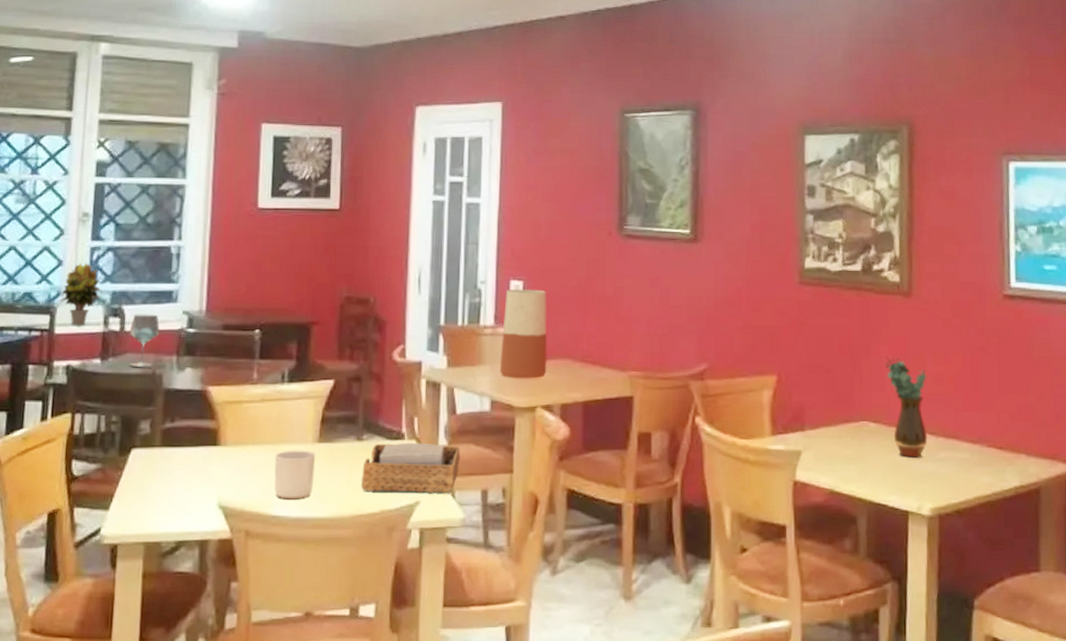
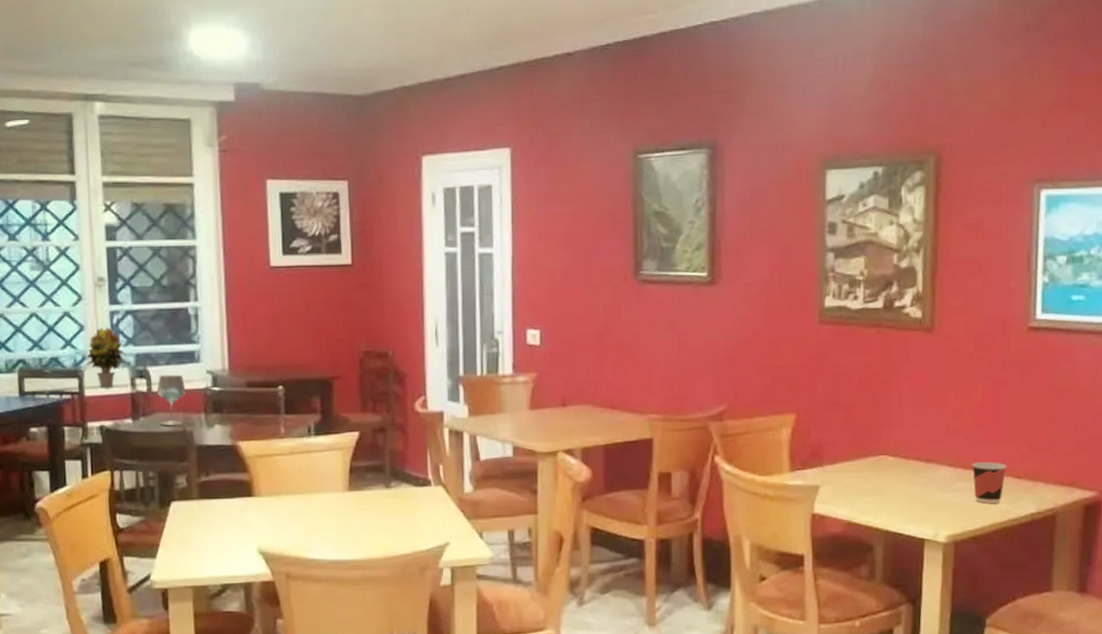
mug: present [274,450,316,499] -> none [308,498,347,544]
napkin holder: present [361,442,461,494] -> none [392,488,486,535]
vase: present [499,289,547,379] -> none [520,337,567,425]
vase: present [886,356,928,458] -> none [906,392,947,489]
cup: none [954,430,988,475] -> present [972,461,1007,503]

